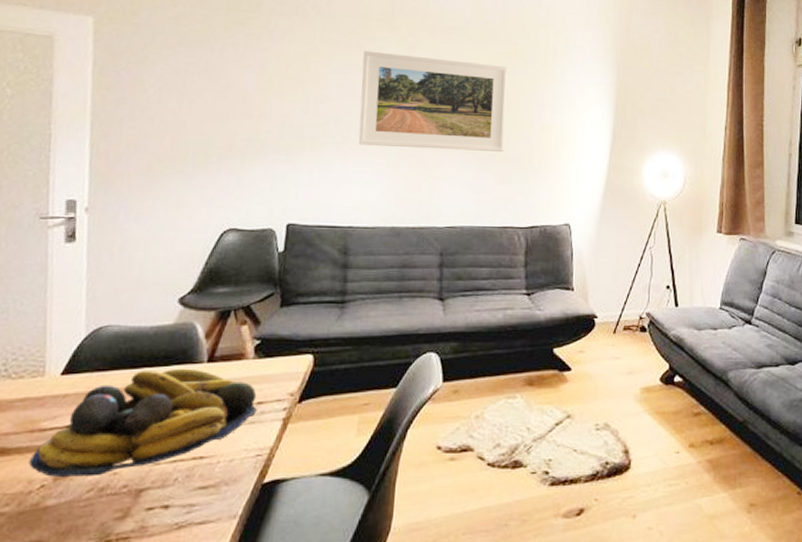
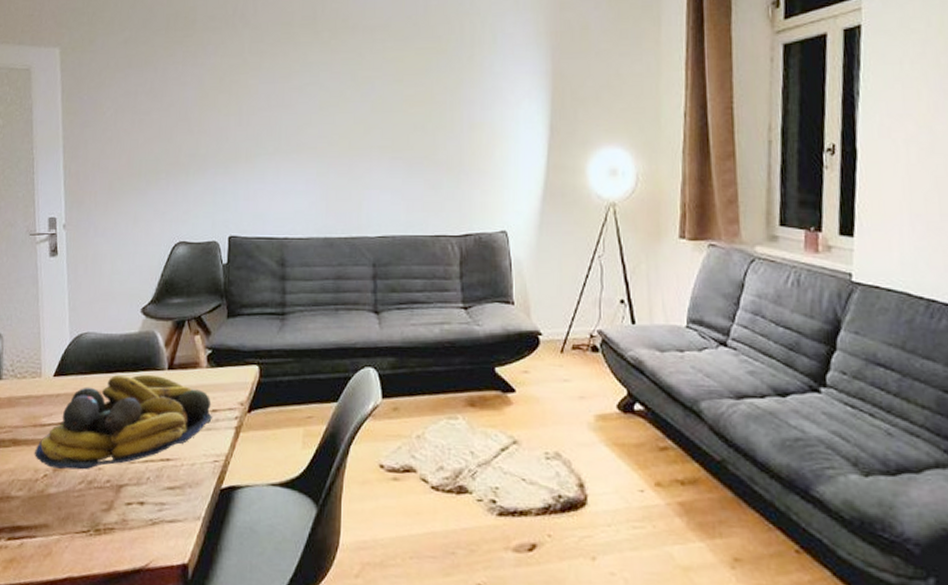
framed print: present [358,51,508,152] -> none [289,58,433,156]

